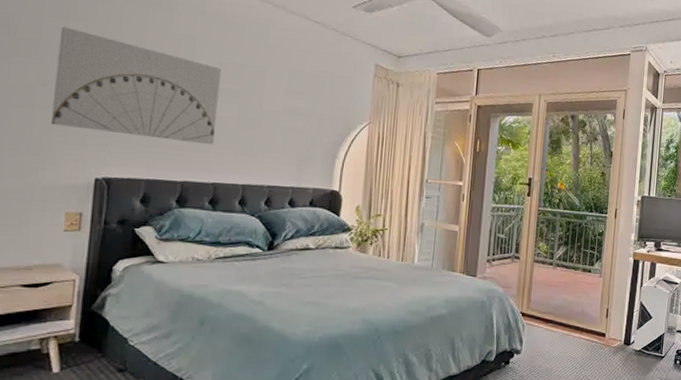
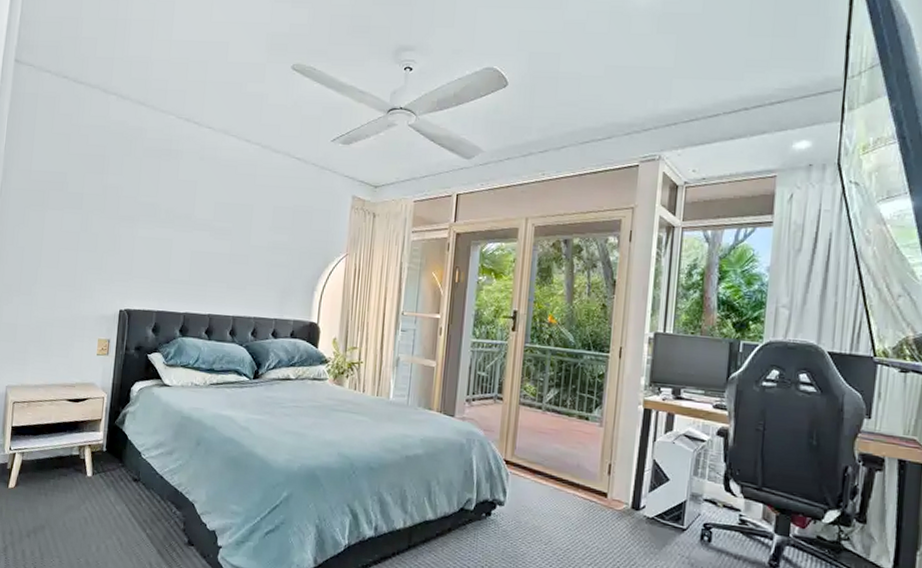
wall art: present [50,26,221,145] -> none [89,180,217,280]

